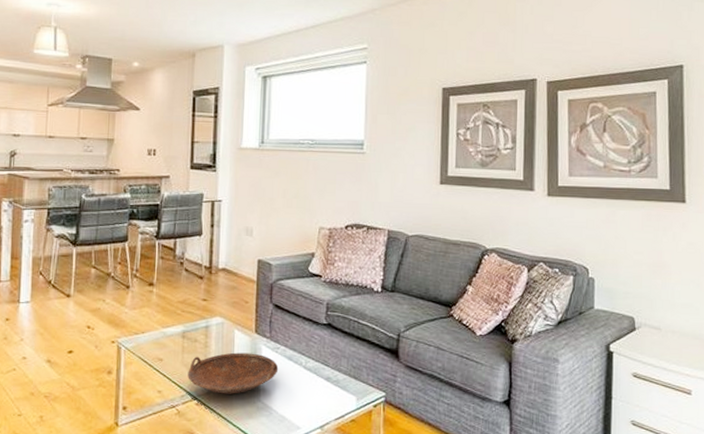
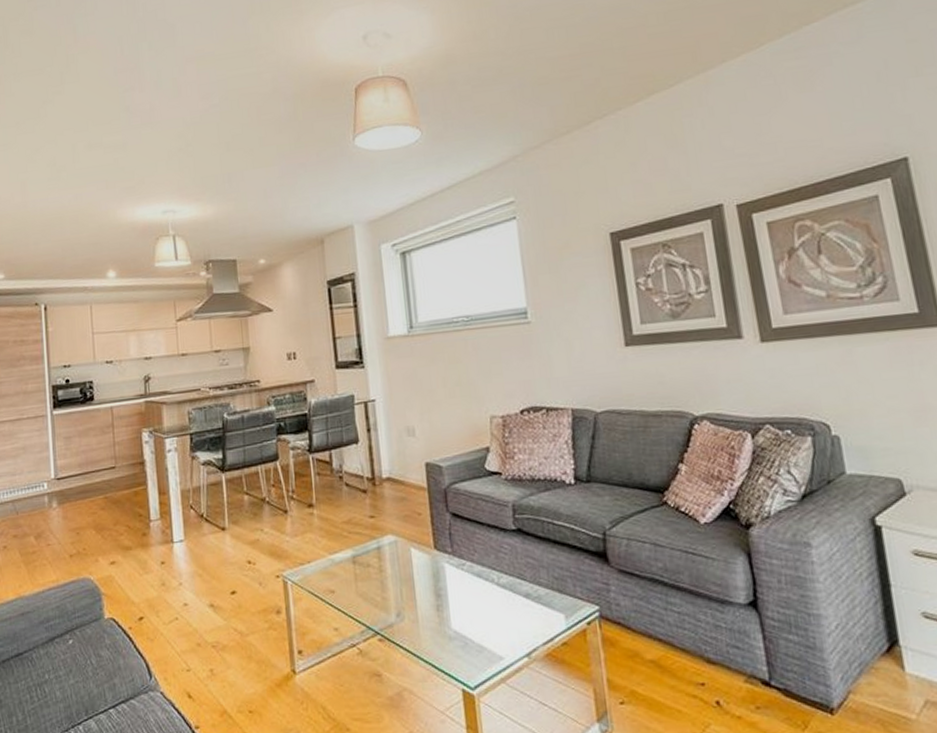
bowl: present [187,352,279,394] -> none [364,573,468,626]

